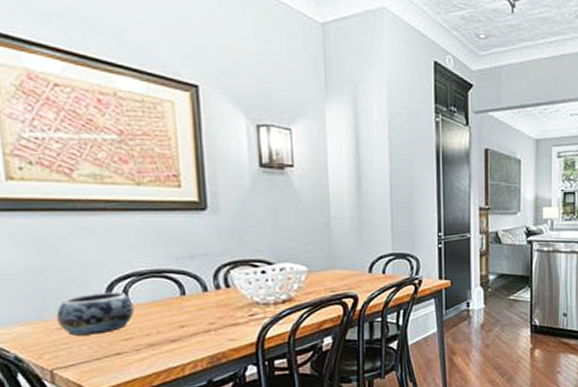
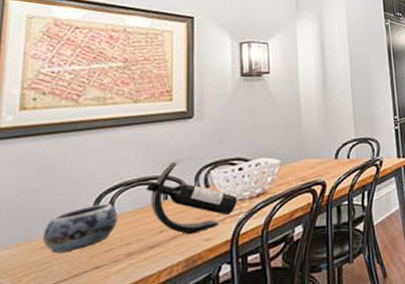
wine bottle: none [161,256,262,333] -> present [146,161,238,235]

